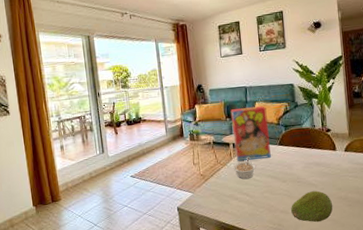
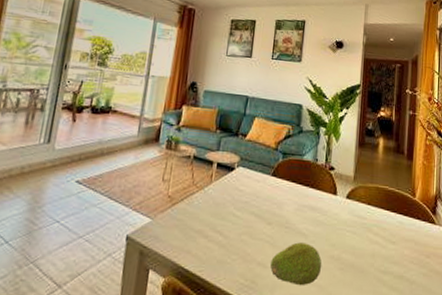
cereal box: present [230,105,271,161] -> none [217,120,266,190]
legume: present [232,158,257,180] -> none [210,185,240,213]

